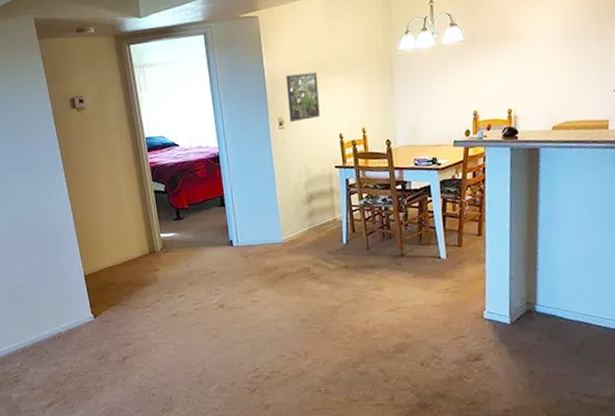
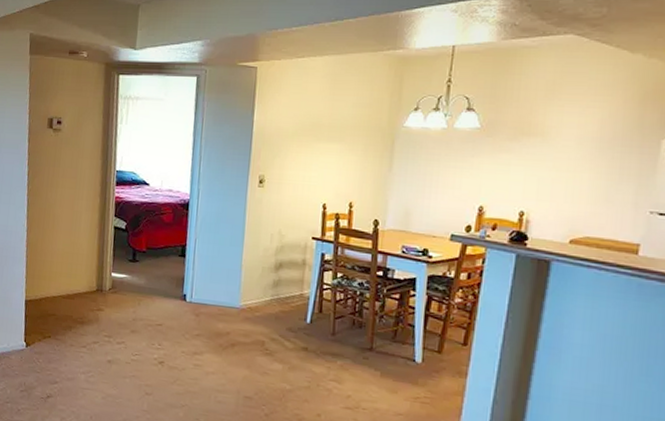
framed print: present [286,72,320,122] -> none [271,133,309,183]

